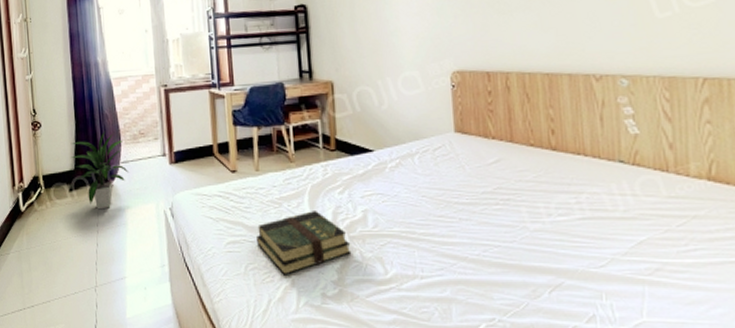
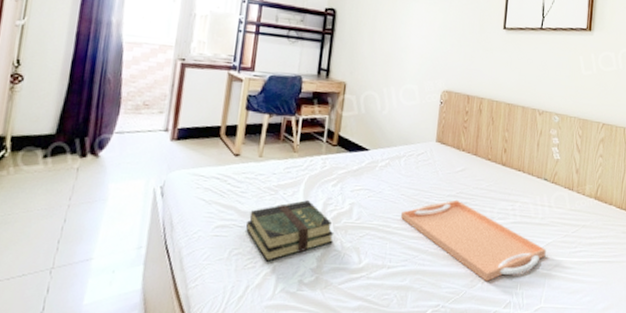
indoor plant: present [70,132,128,210] -> none [54,97,122,182]
serving tray: none [426,196,639,292] -> present [401,199,546,282]

